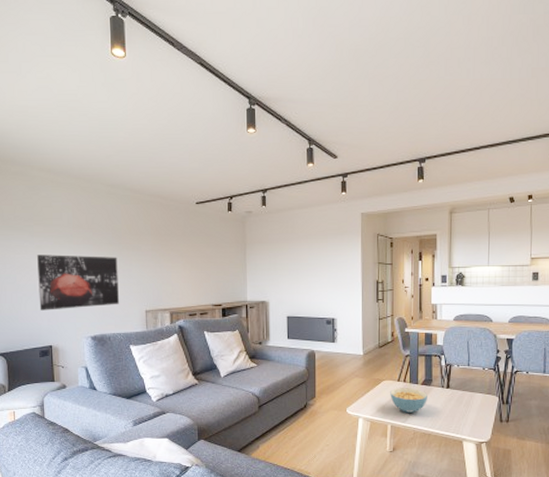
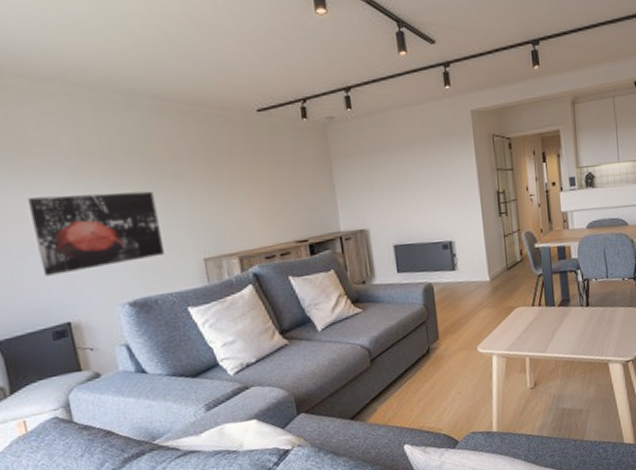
cereal bowl: present [390,388,427,413] -> none [525,311,567,341]

